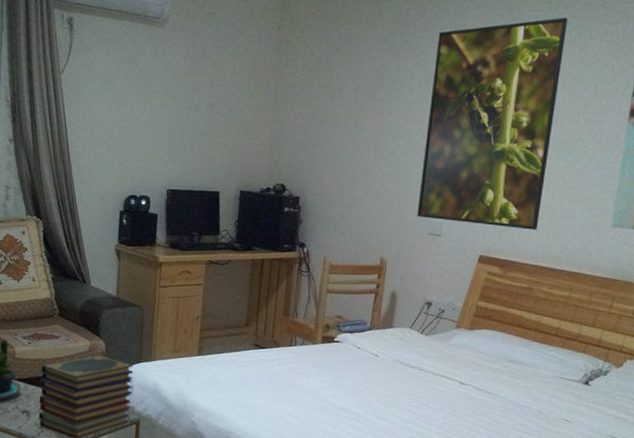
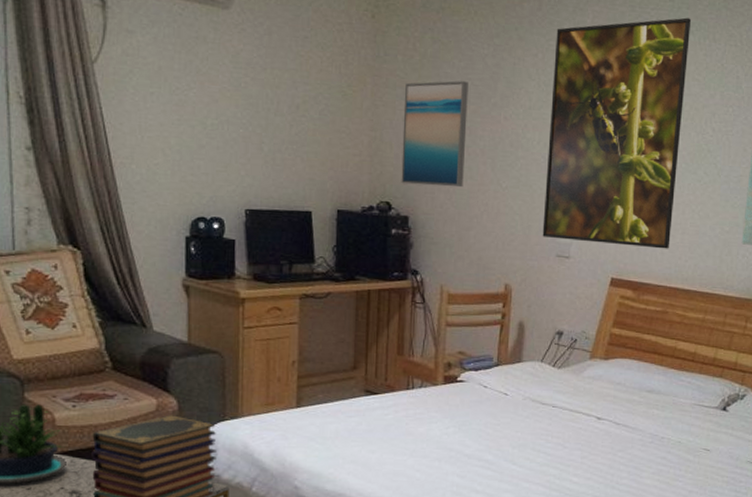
wall art: none [295,80,357,173] -> present [401,80,468,188]

